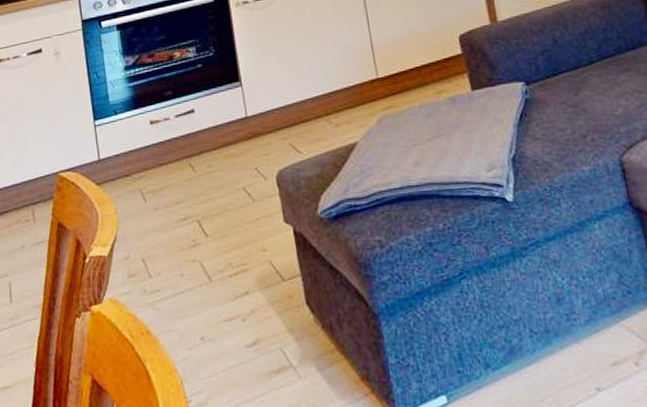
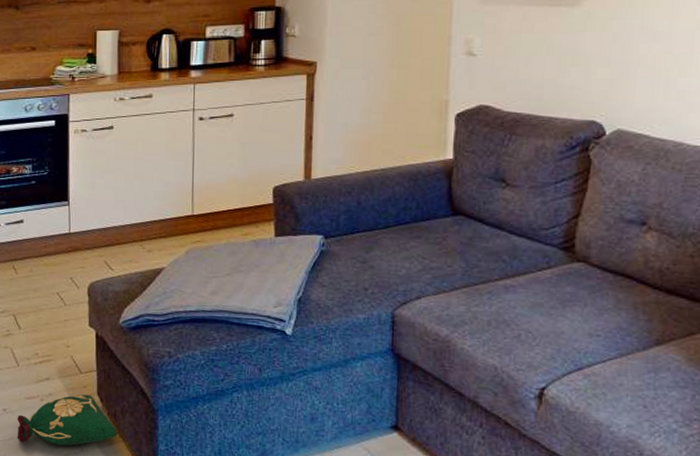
bag: none [218,305,338,378] -> present [17,394,118,446]

